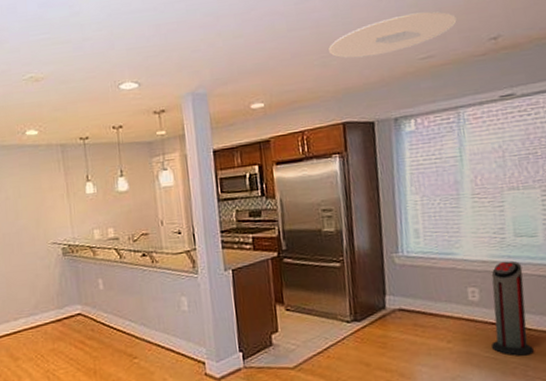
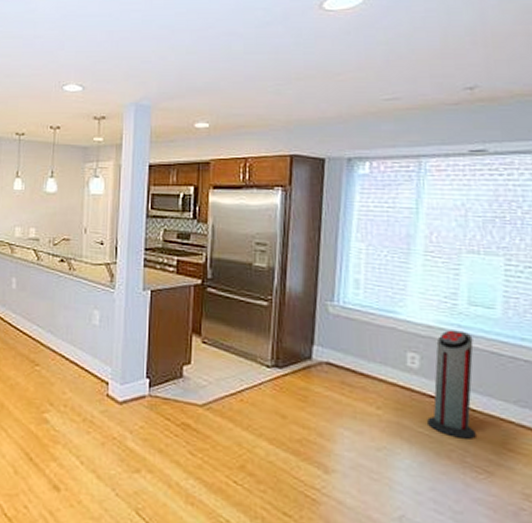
ceiling light: present [329,11,457,59] -> none [286,51,430,90]

